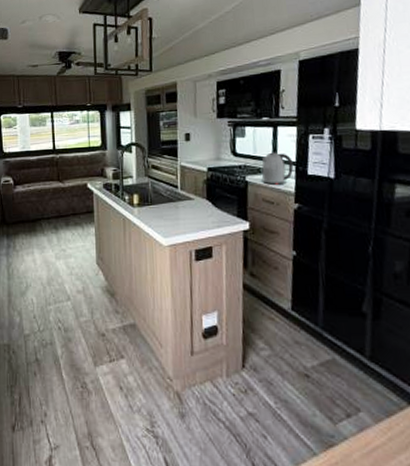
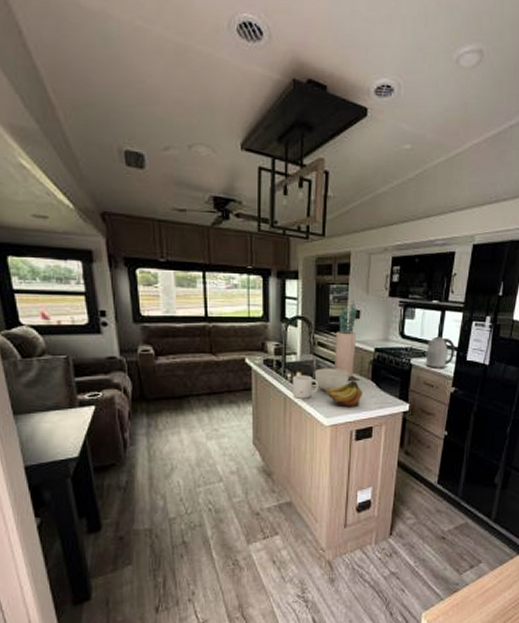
mug: none [129,197,156,219] -> present [292,375,320,399]
bowl: none [150,189,185,212] -> present [314,368,350,392]
fruit: none [160,200,200,228] -> present [324,381,363,408]
vase: none [168,125,189,198] -> present [335,300,357,378]

